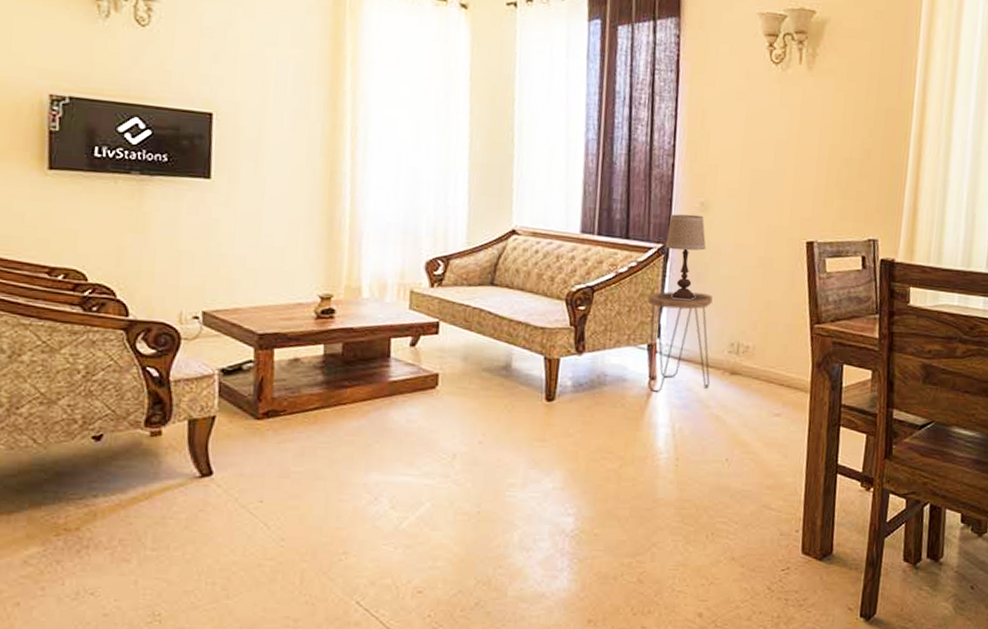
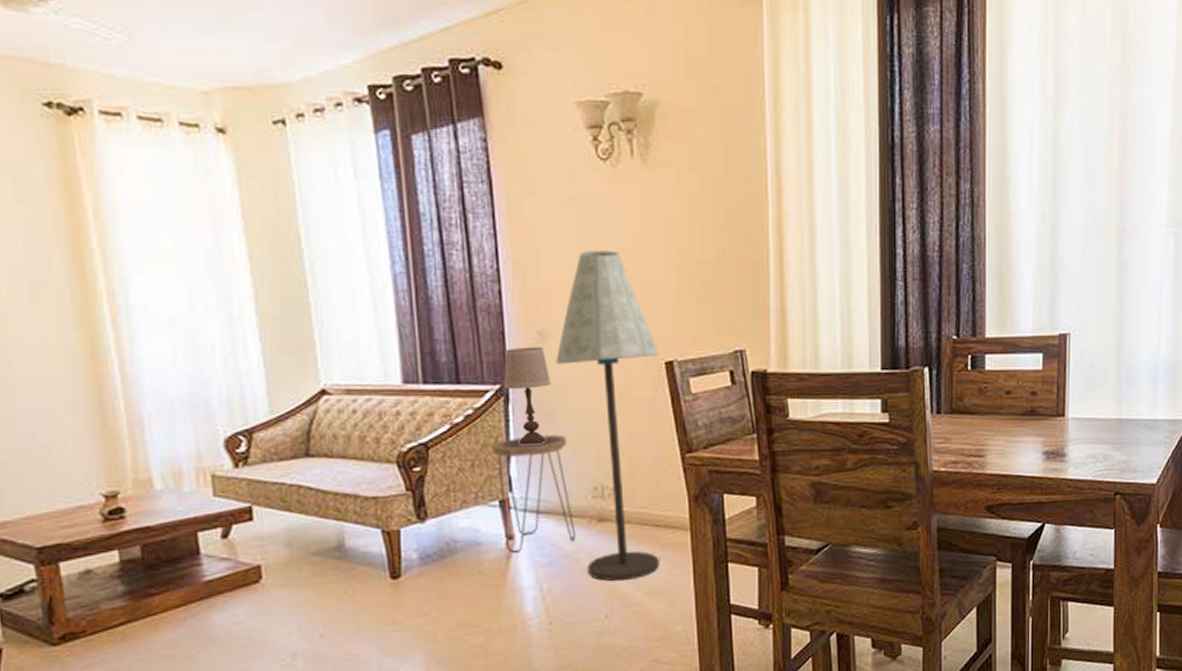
floor lamp: none [712,138,803,430] -> present [555,251,660,582]

